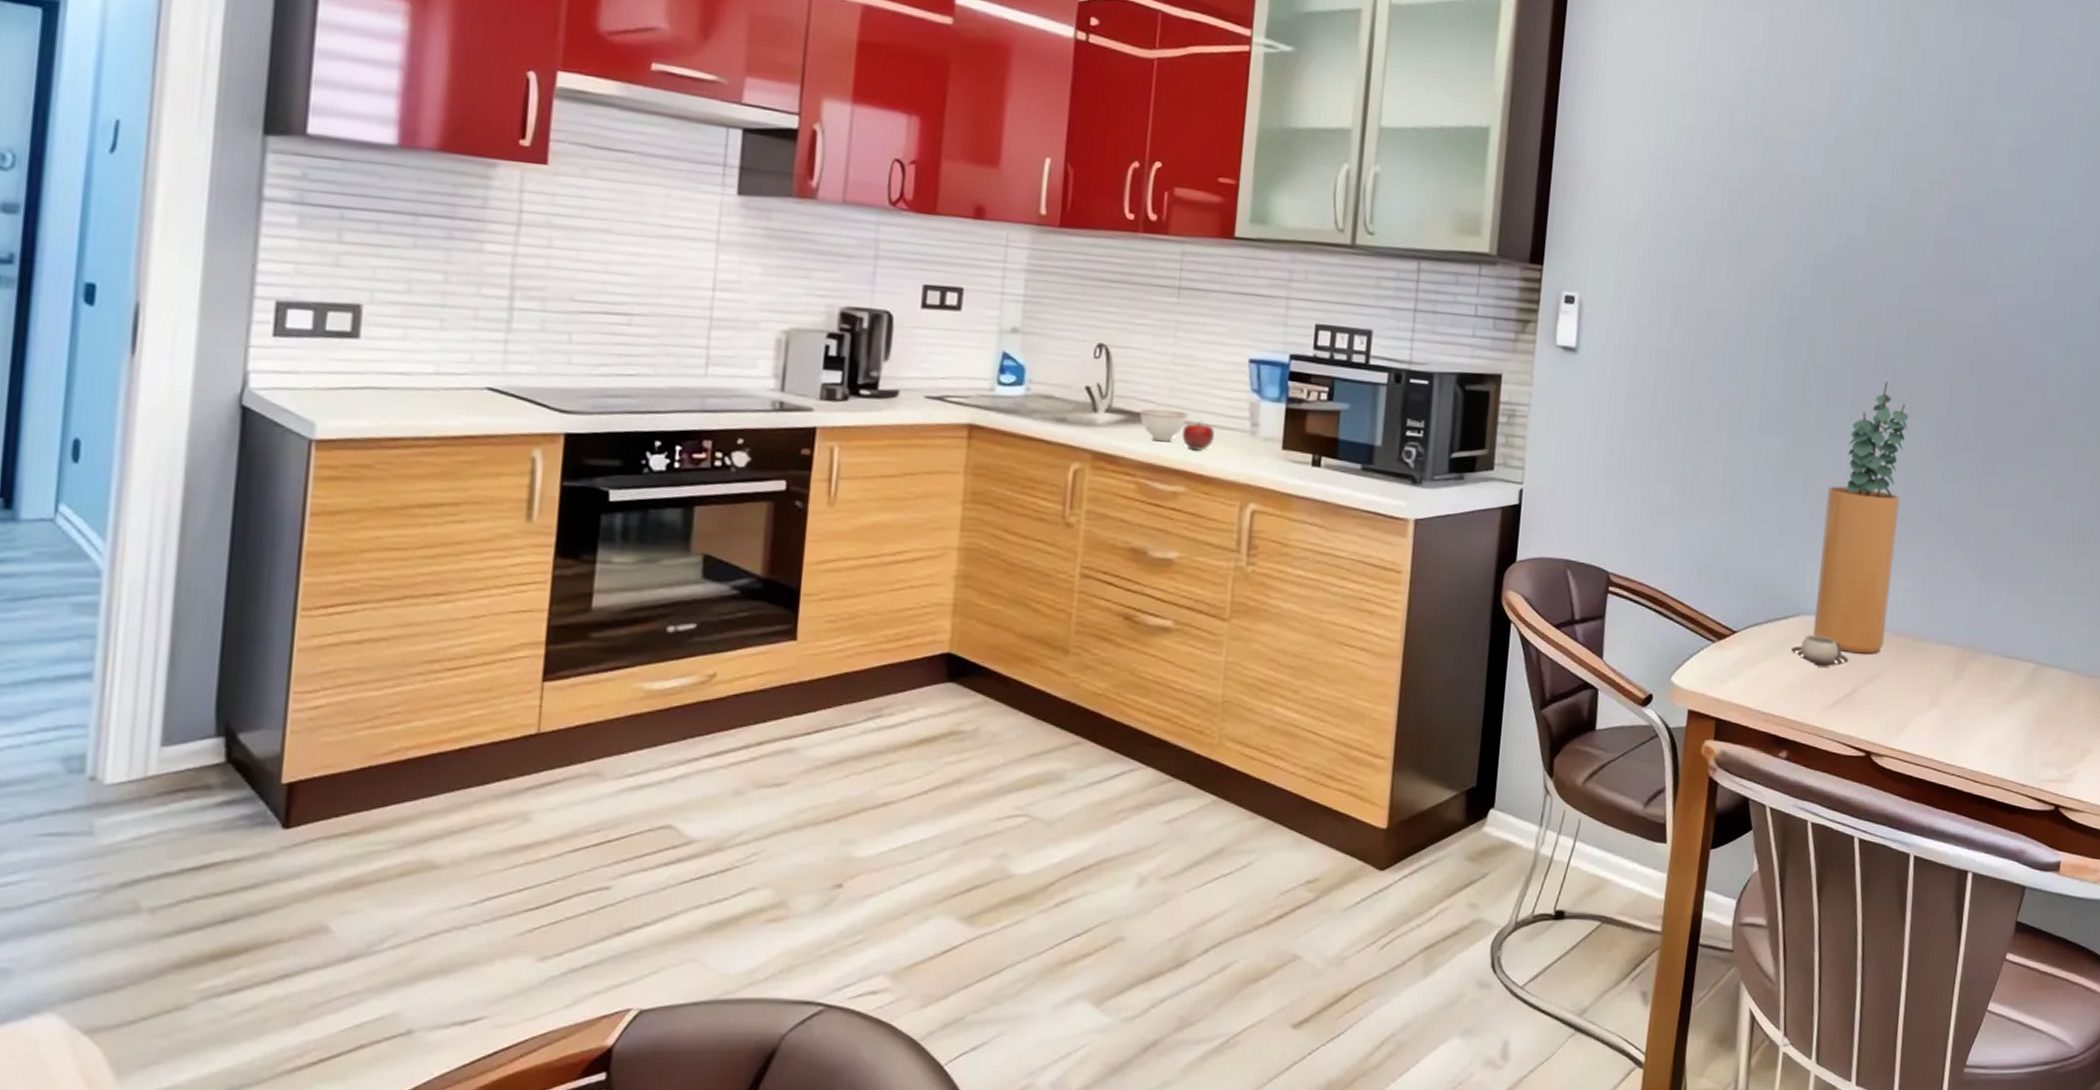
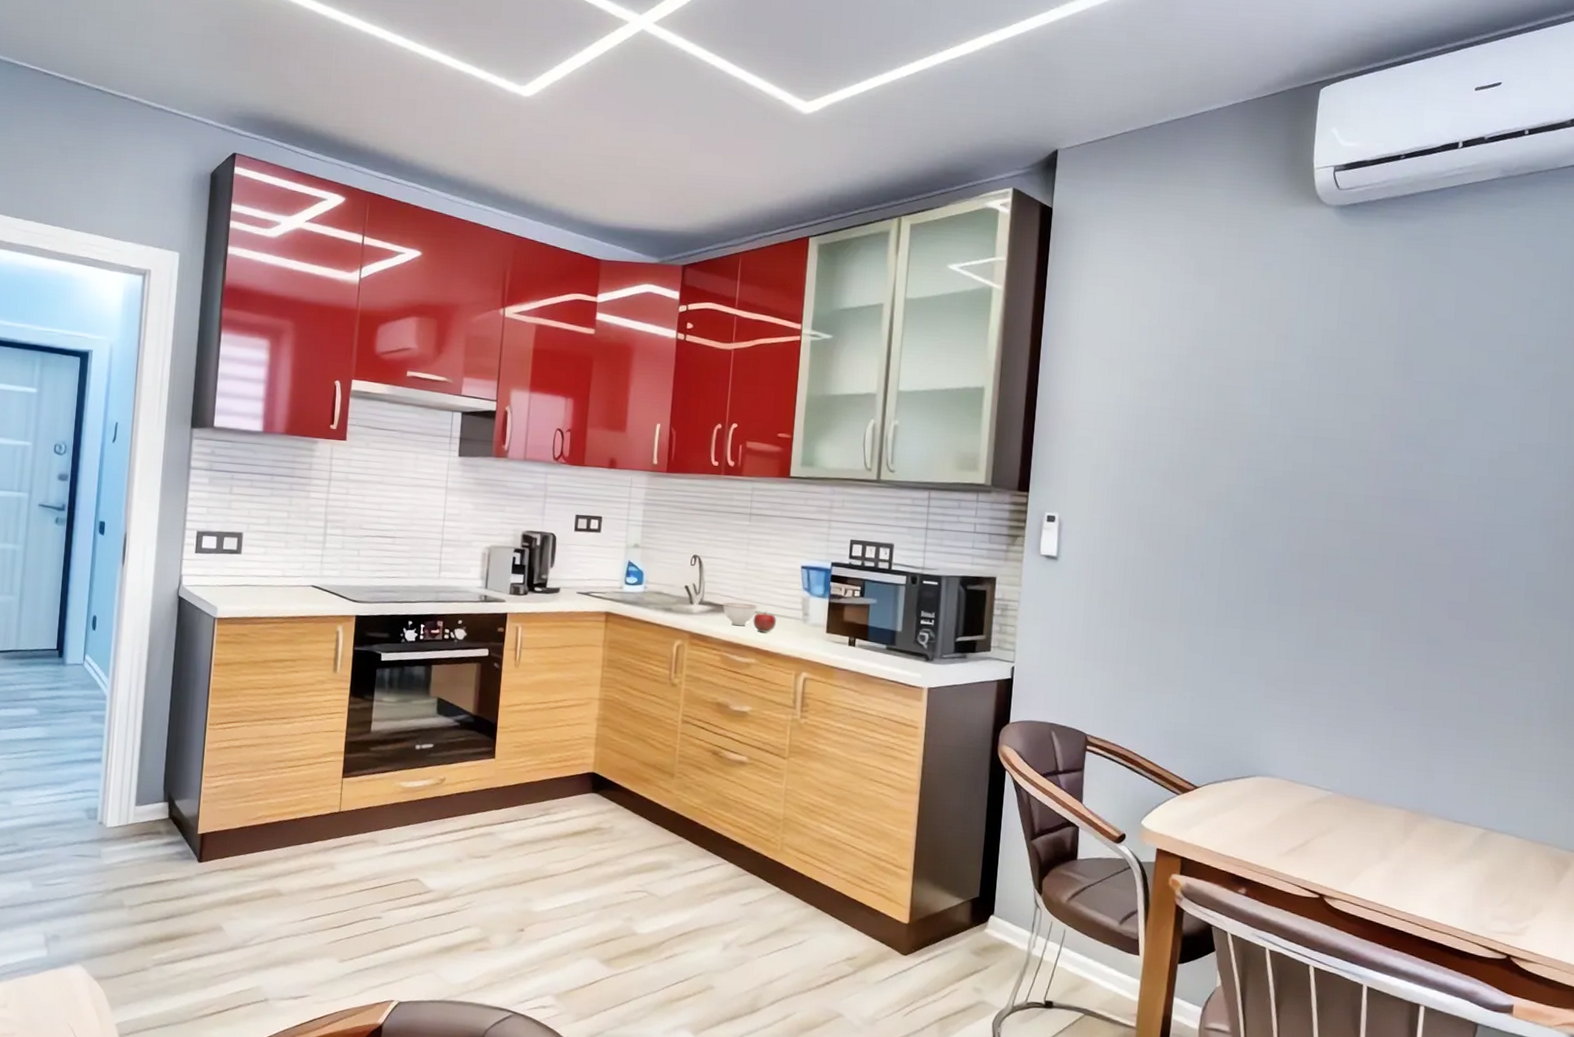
cup: present [1790,635,1849,667] -> none [1247,793,1302,821]
vase: present [1813,382,1909,654] -> none [1268,584,1355,812]

